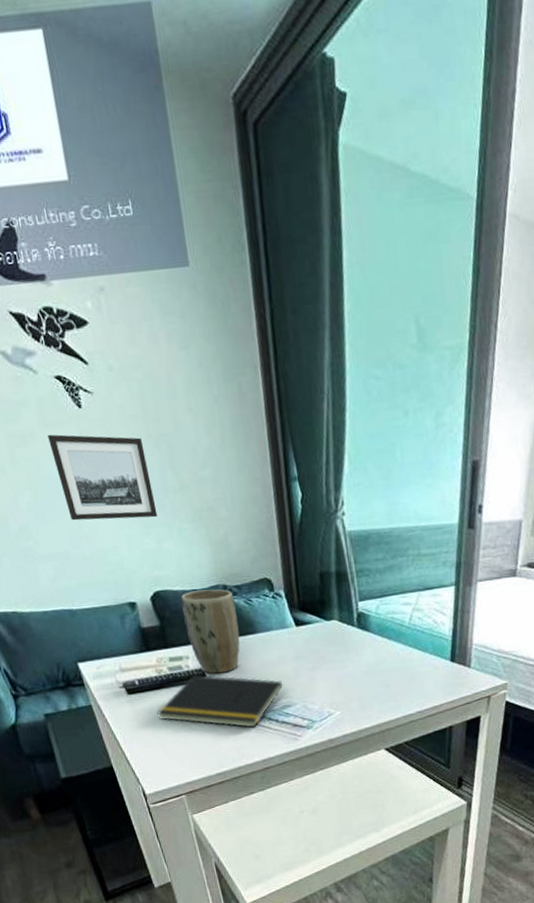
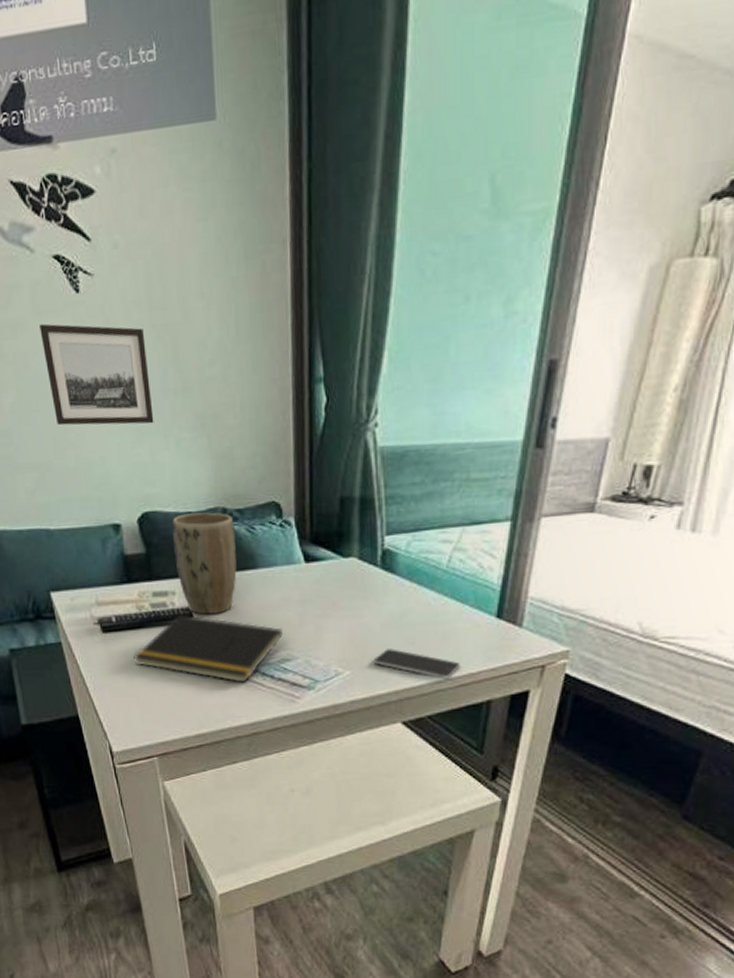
smartphone: none [358,691,426,712] -> present [373,649,460,679]

